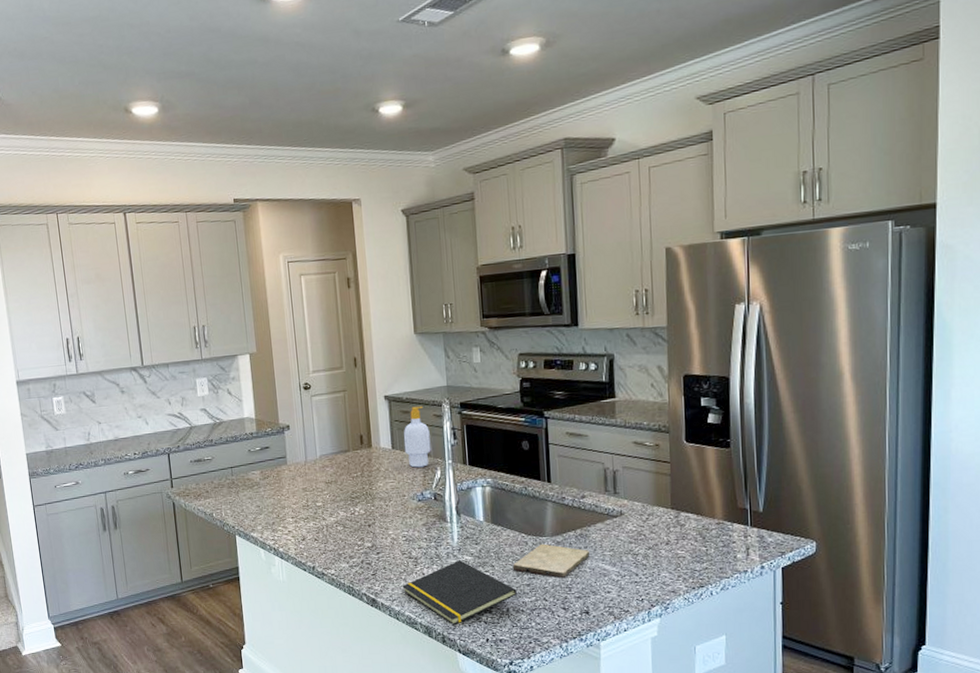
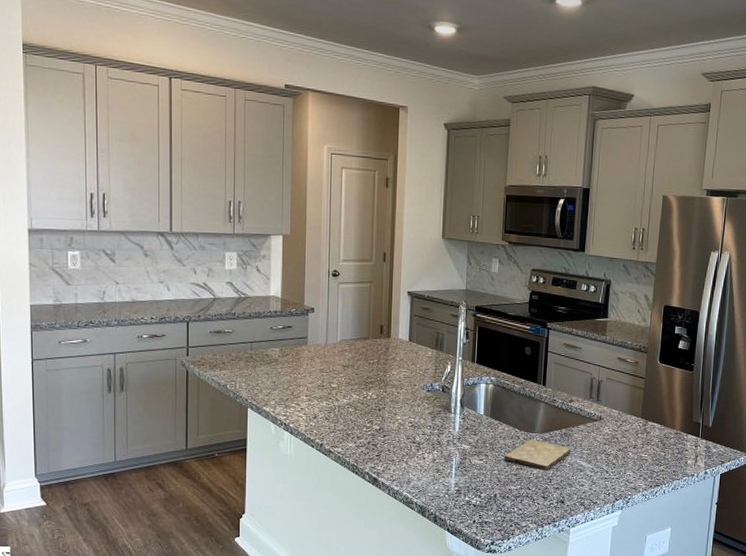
notepad: present [402,560,517,625] -> none [403,448,505,506]
soap bottle: present [403,406,431,468] -> none [420,304,445,361]

